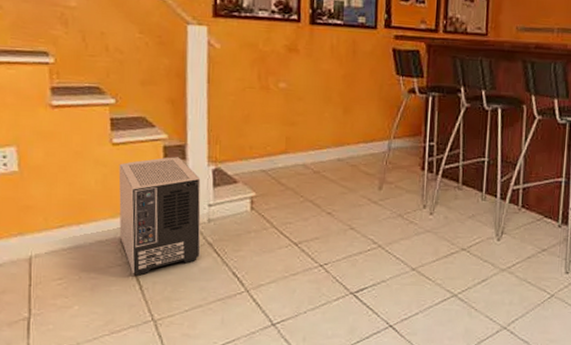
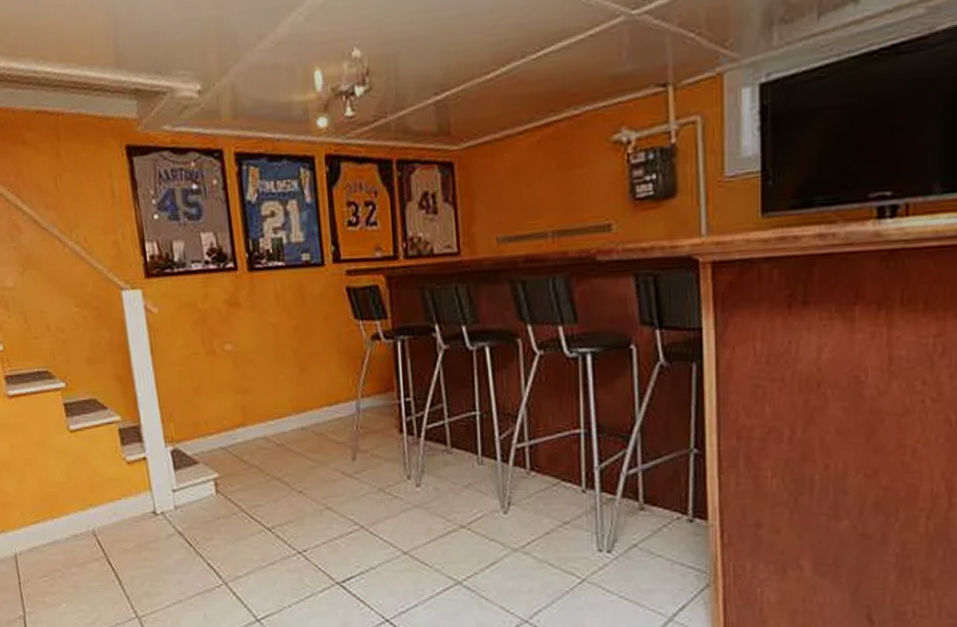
air purifier: present [118,157,201,276] -> none [79,440,173,570]

